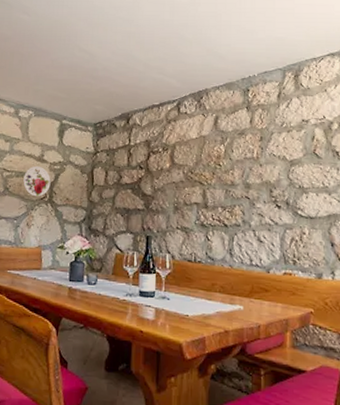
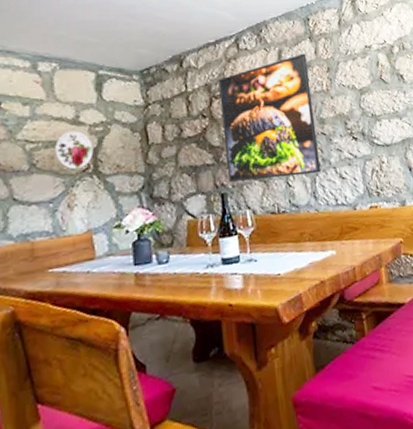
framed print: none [154,121,241,233] -> present [218,53,321,182]

